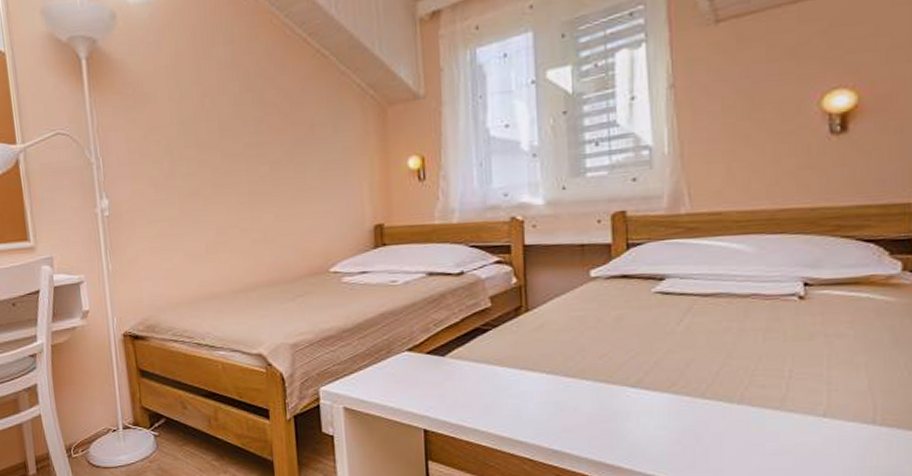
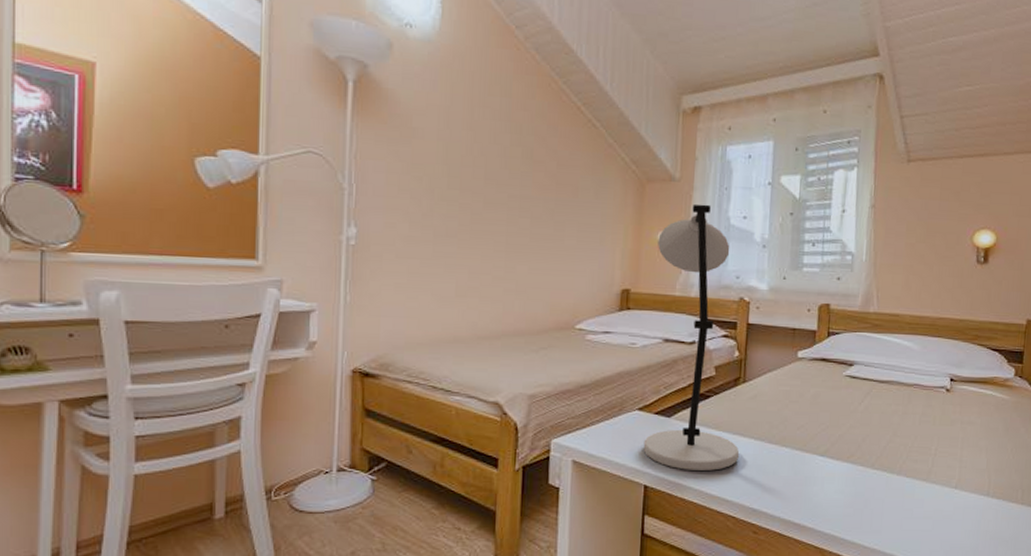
desk lamp: none [408,118,530,412] -> present [643,203,740,471]

